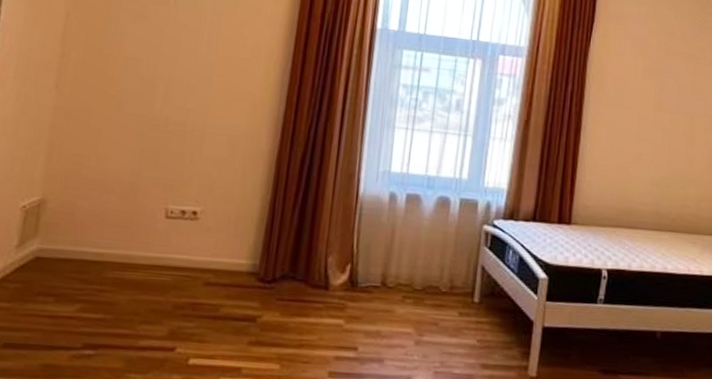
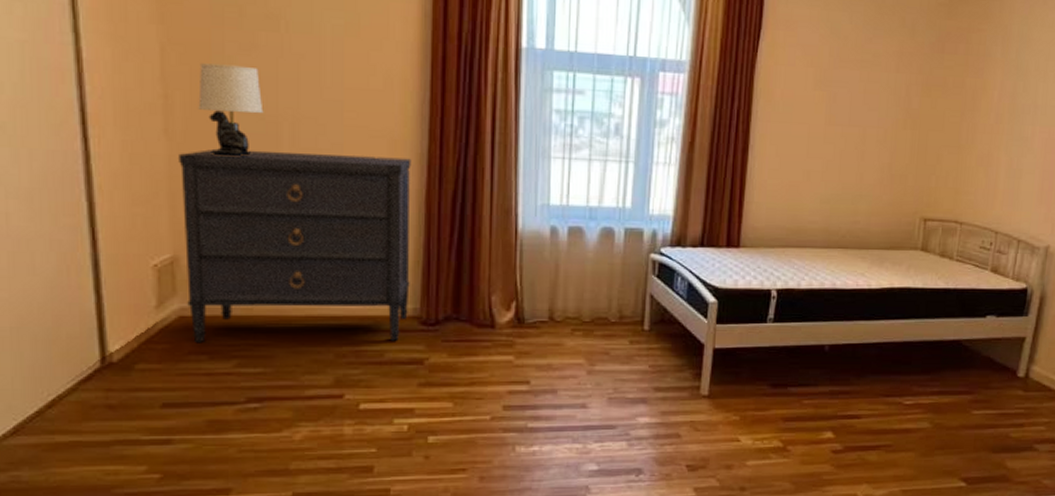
dresser: none [44,102,268,296] -> present [179,148,411,344]
table lamp: none [88,29,146,111] -> present [198,63,264,156]

